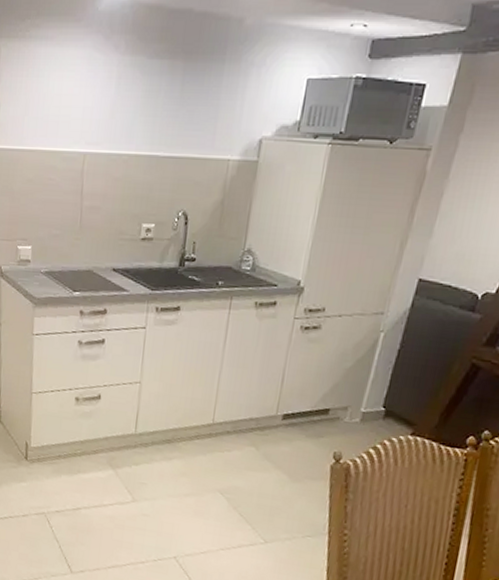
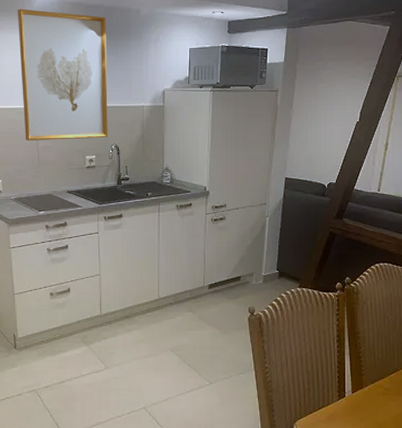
wall art: none [67,12,194,201] -> present [17,8,108,141]

